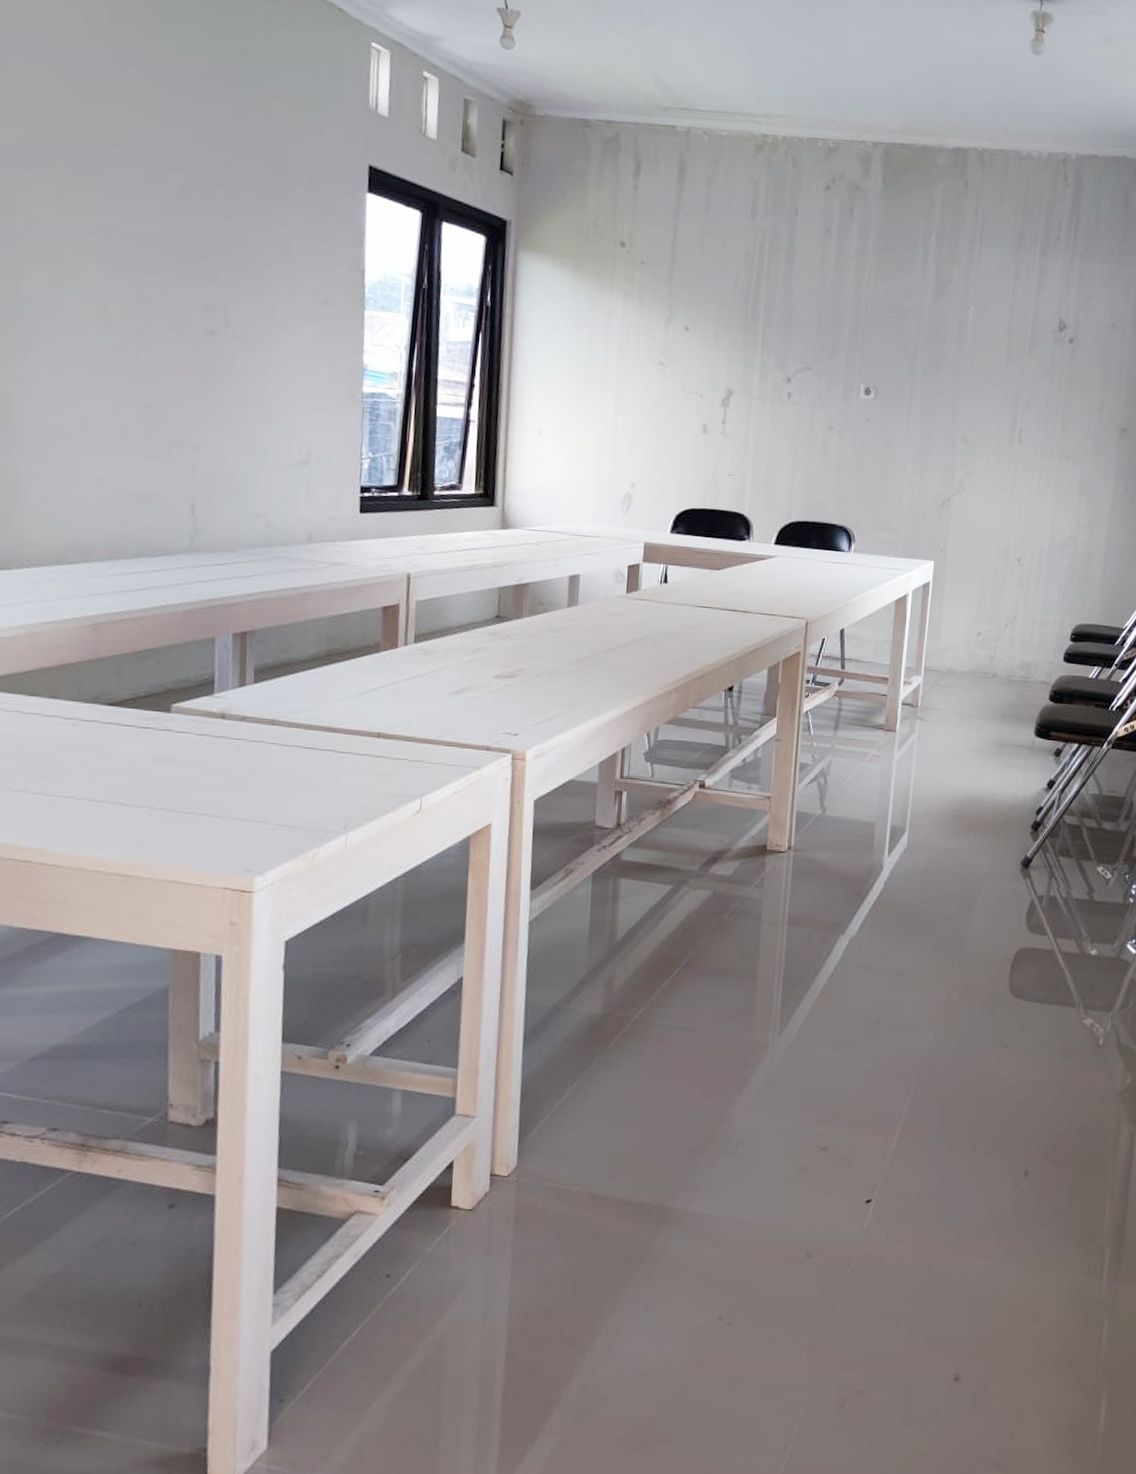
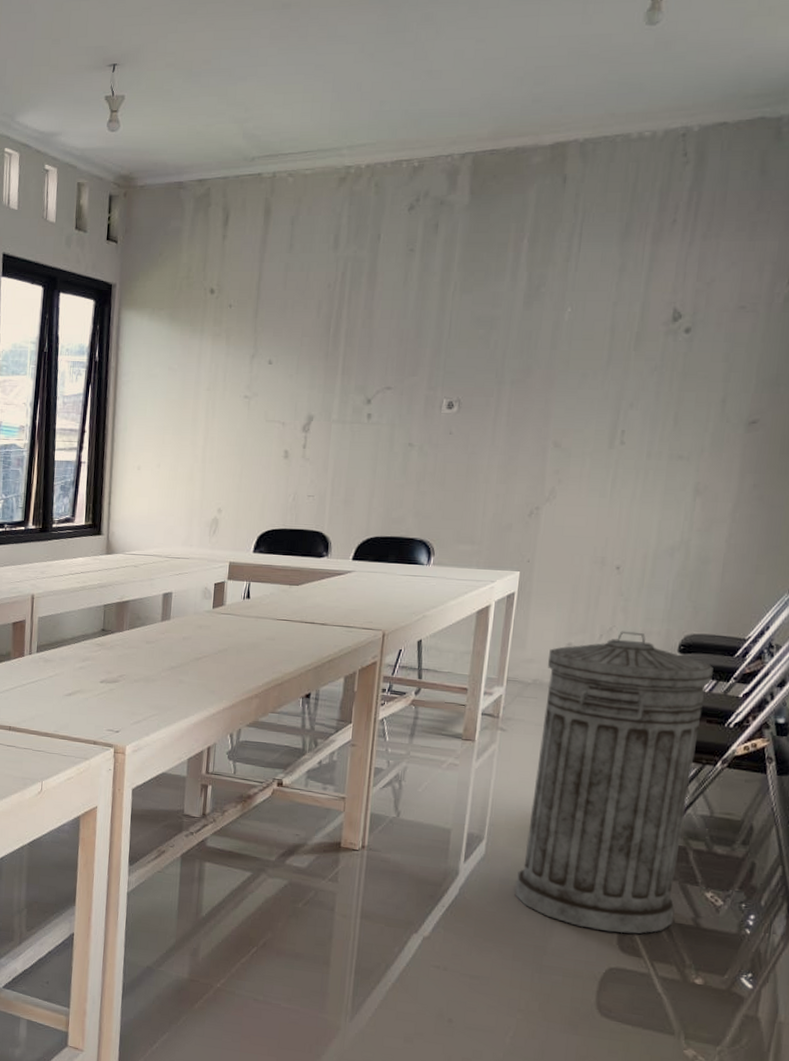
trash can: none [935,620,1099,914] -> present [514,631,713,934]

